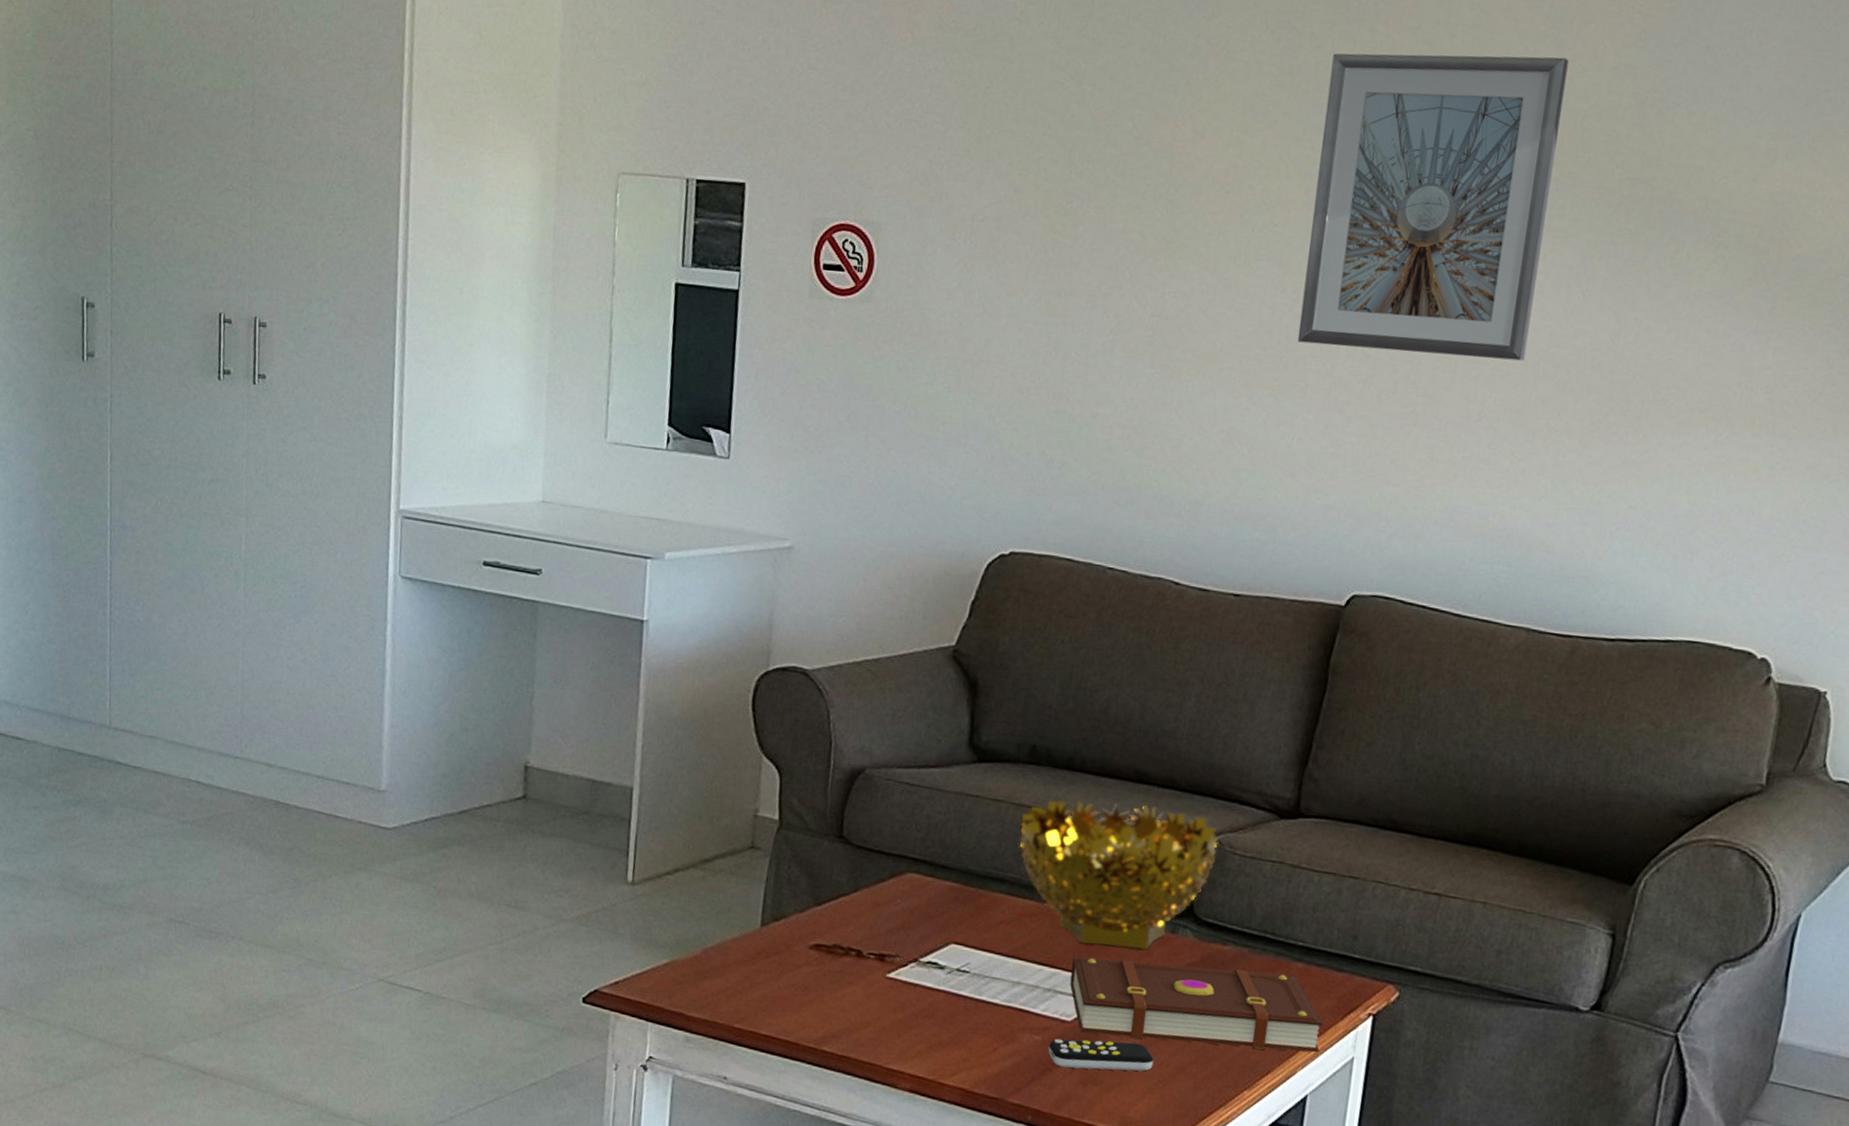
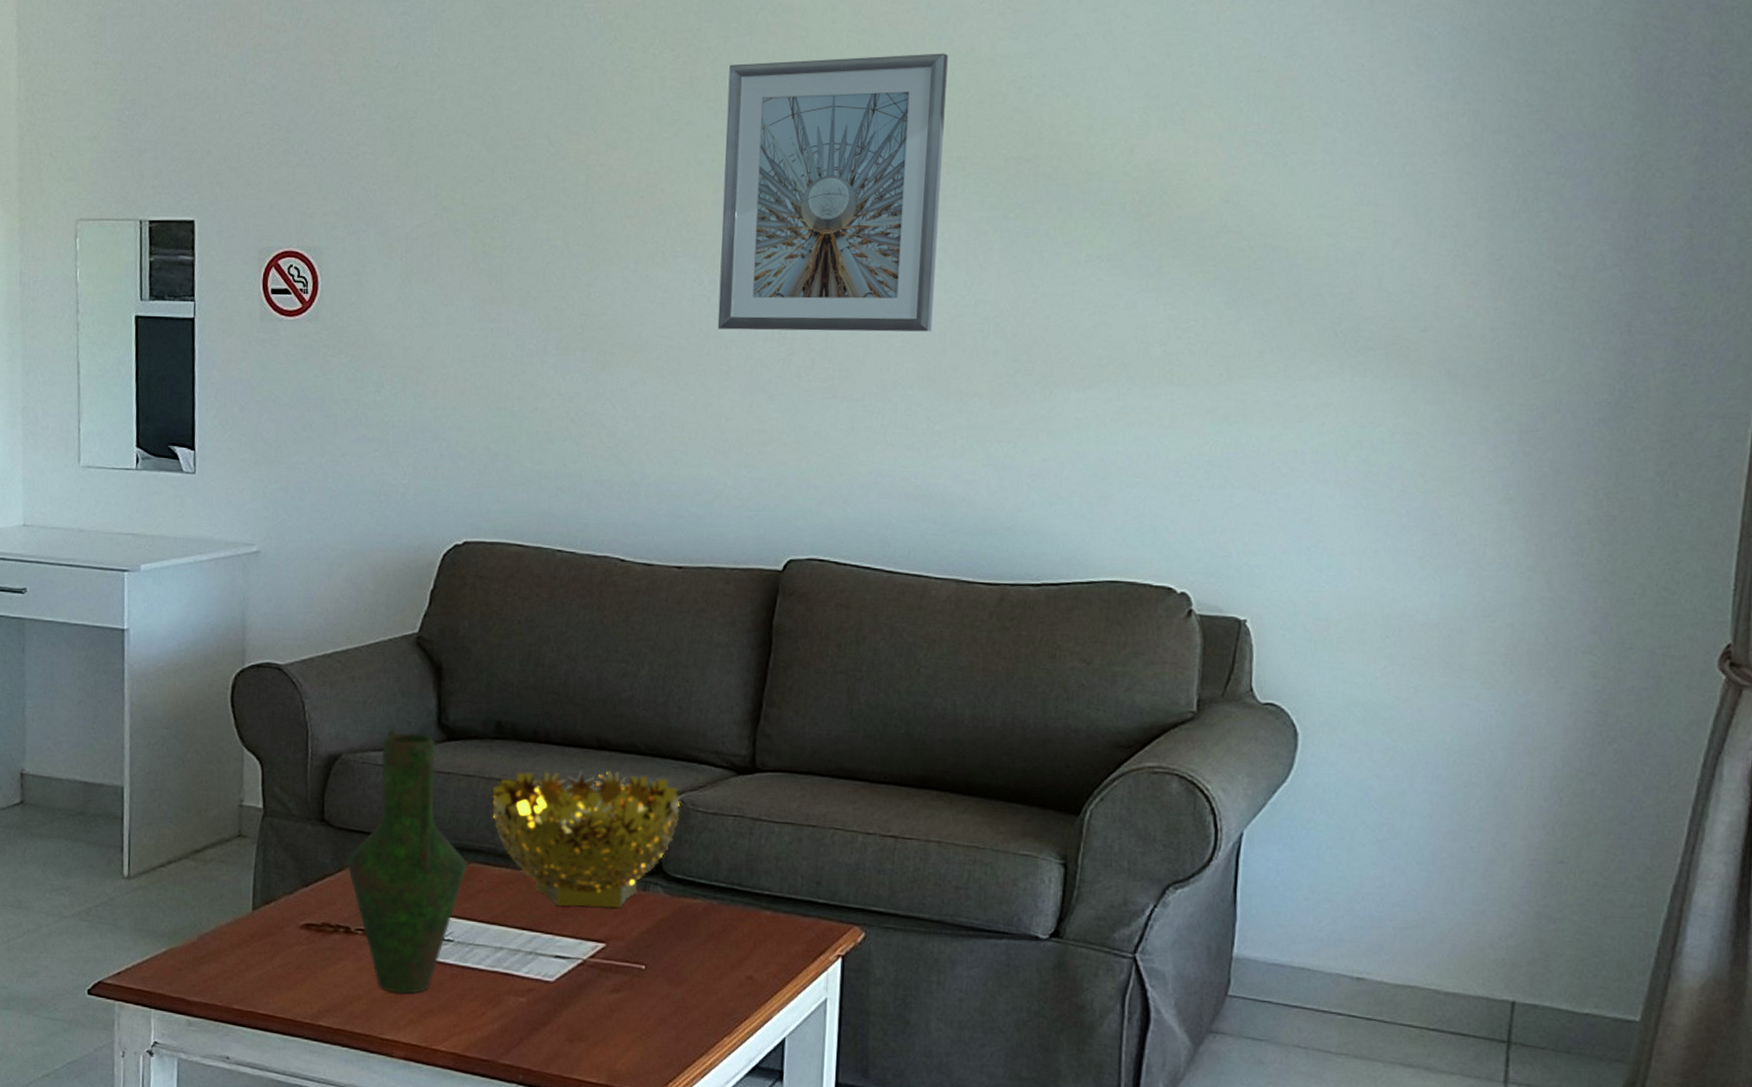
vase: none [863,746,991,1025] -> present [346,729,468,994]
remote control: present [1048,1038,1154,1072] -> none [534,998,636,1027]
book: present [1070,957,1323,1053] -> none [550,918,795,997]

